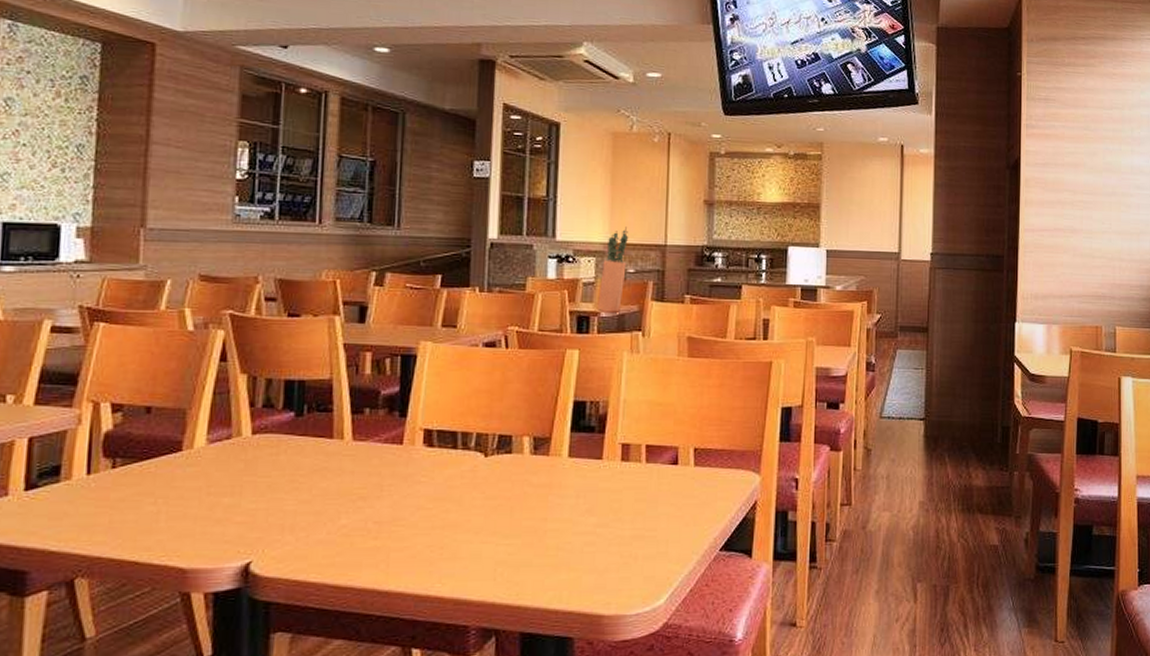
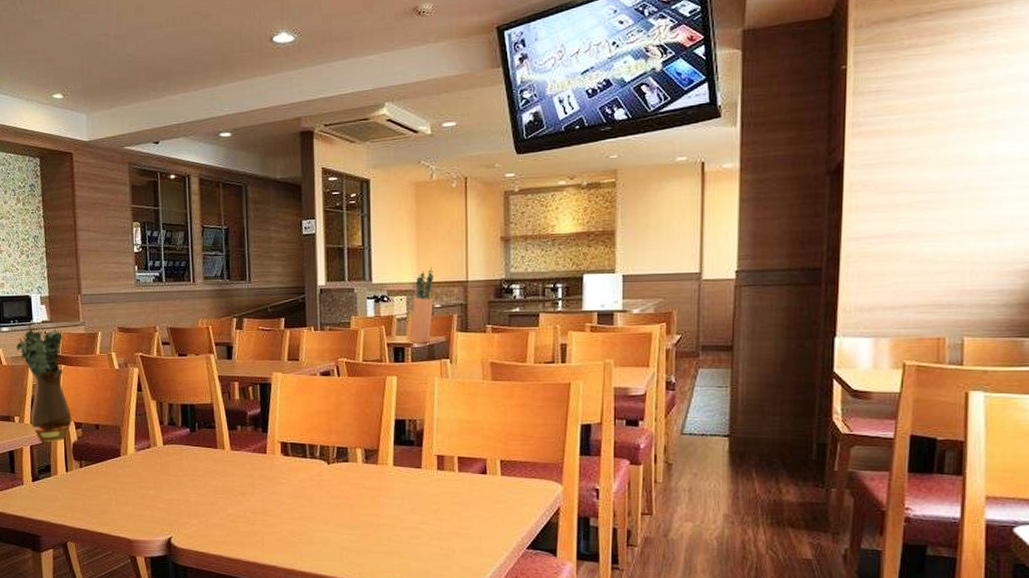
vase: none [24,264,108,432] -> present [16,324,72,442]

